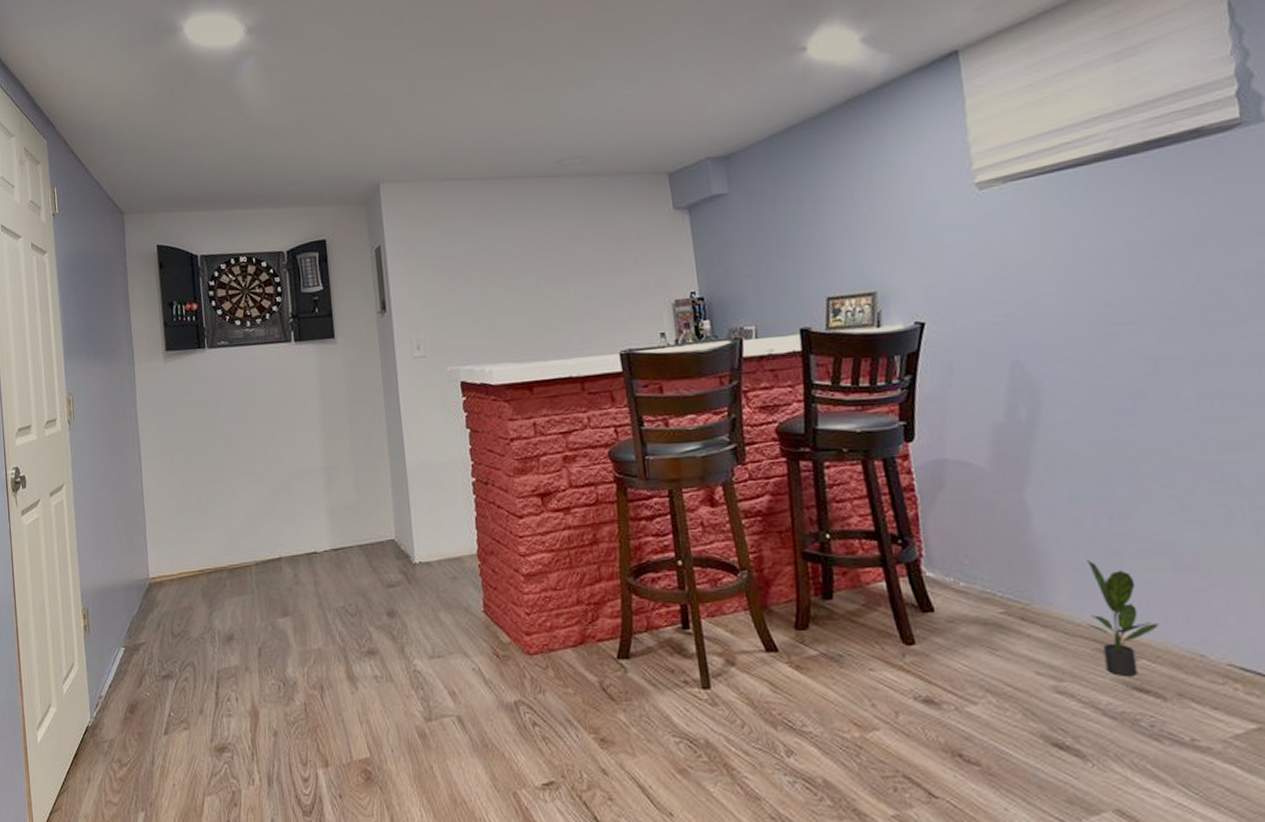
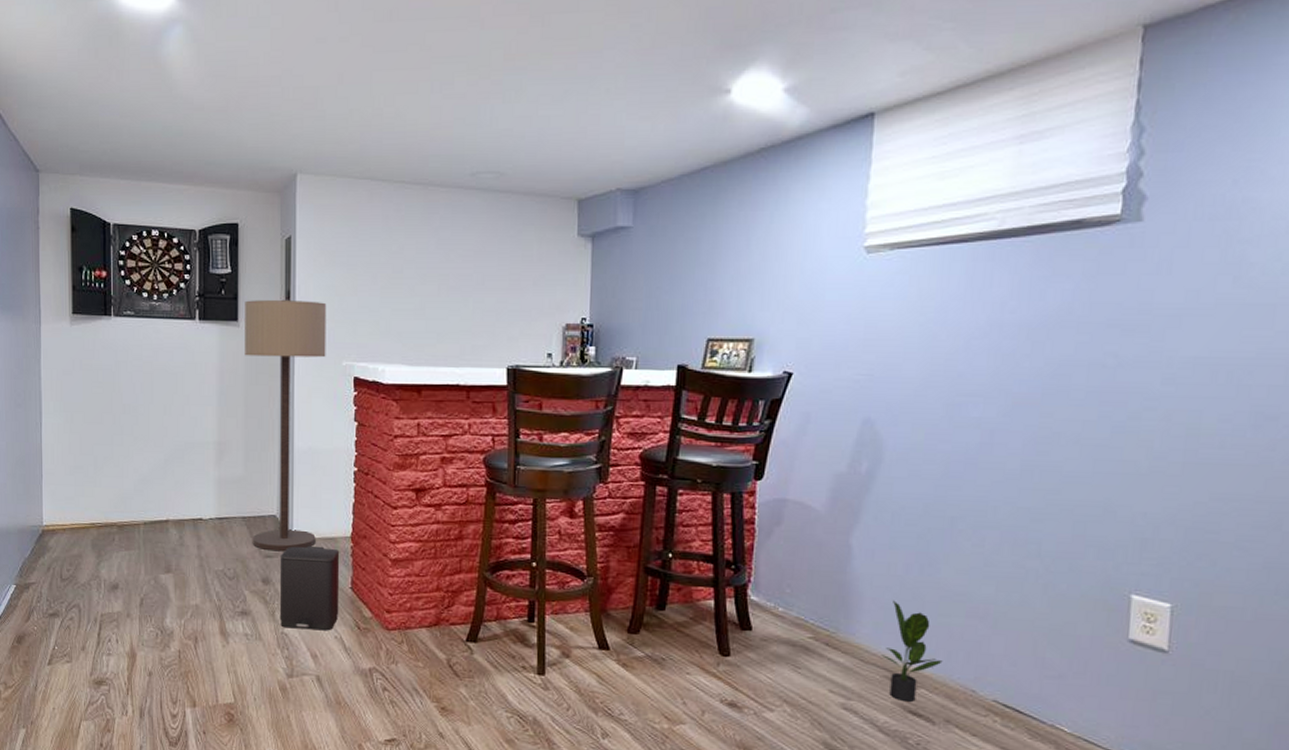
floor lamp: none [340,308,440,580] -> present [245,300,327,552]
pedal bin: none [403,568,474,665] -> present [279,545,340,631]

